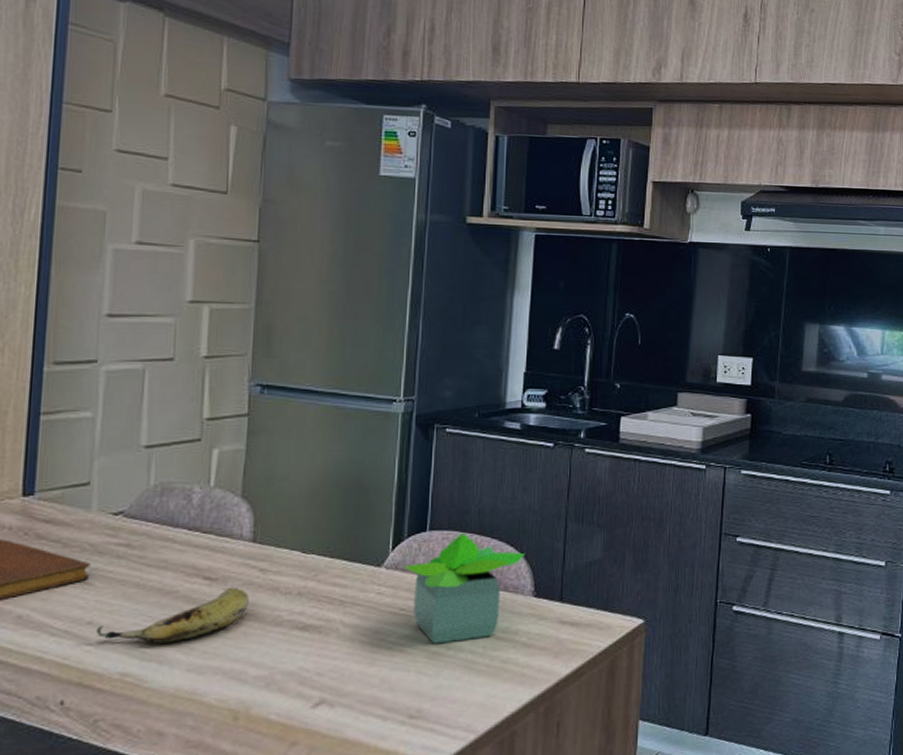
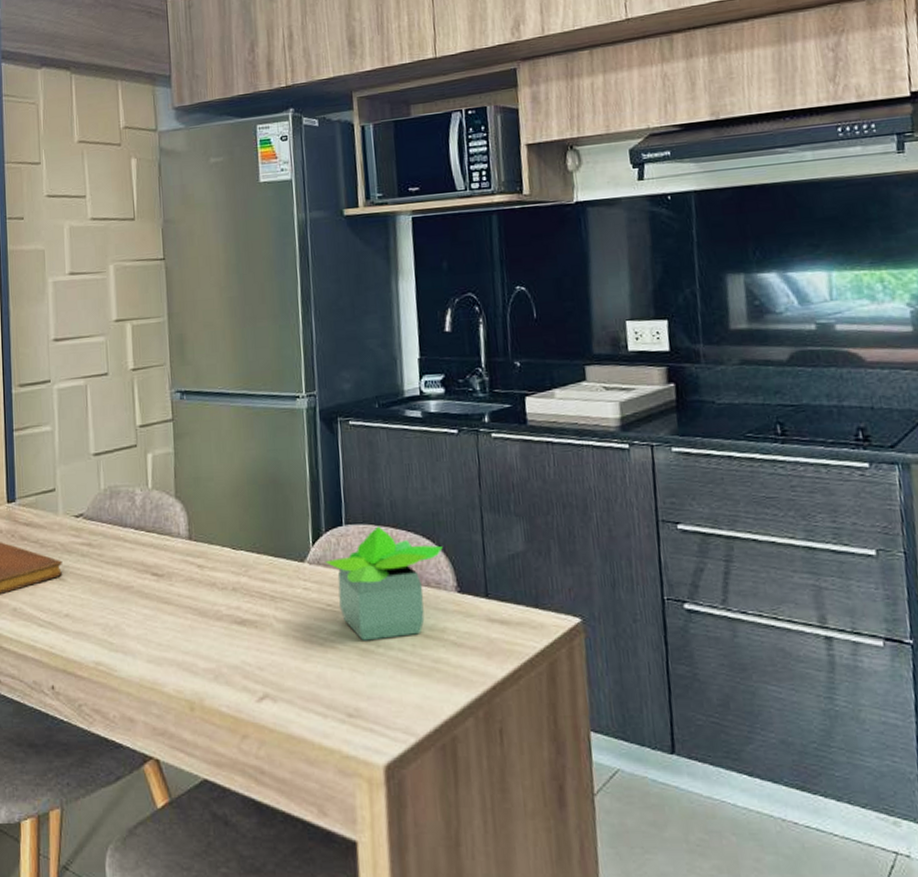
fruit: present [97,587,249,644] -> none [73,583,192,635]

